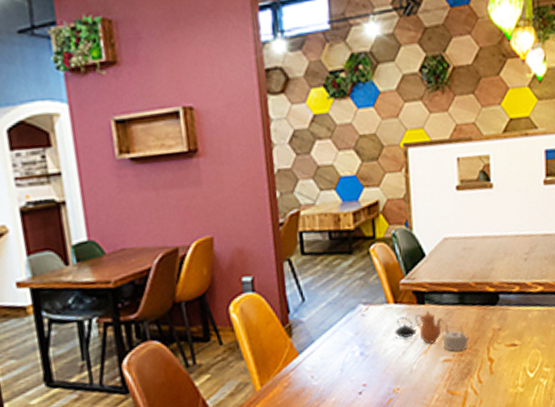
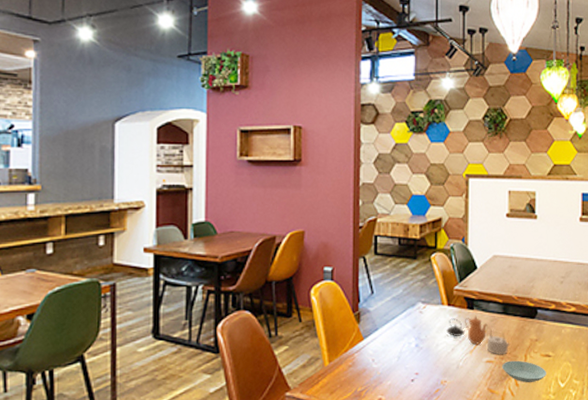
saucer: none [461,354,513,378] -> present [501,360,546,383]

